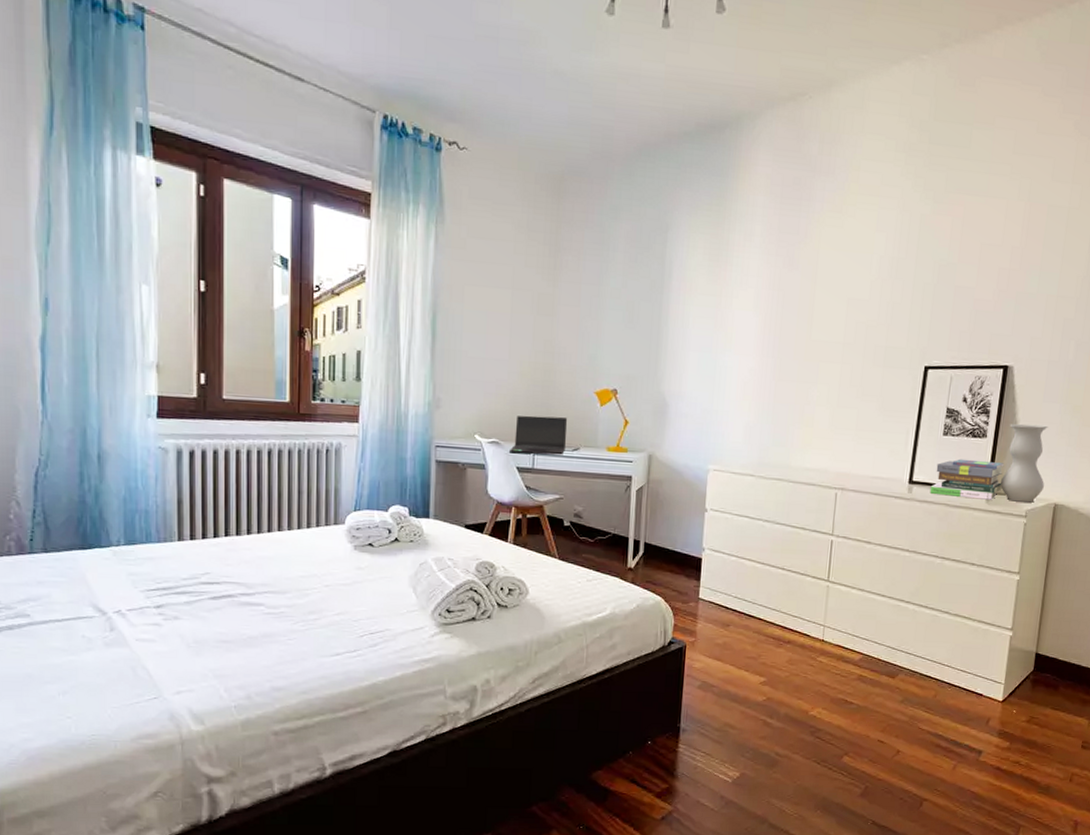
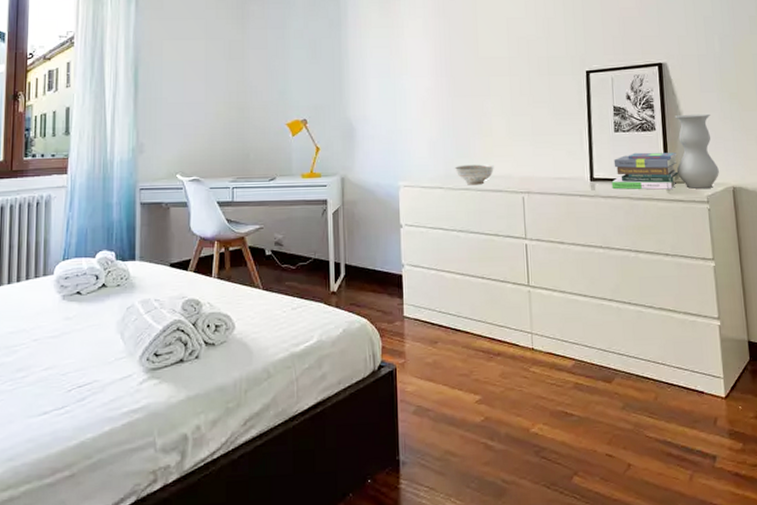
laptop: present [510,415,567,455] -> none [210,150,263,189]
decorative bowl: none [768,454,811,477] -> present [454,164,494,185]

